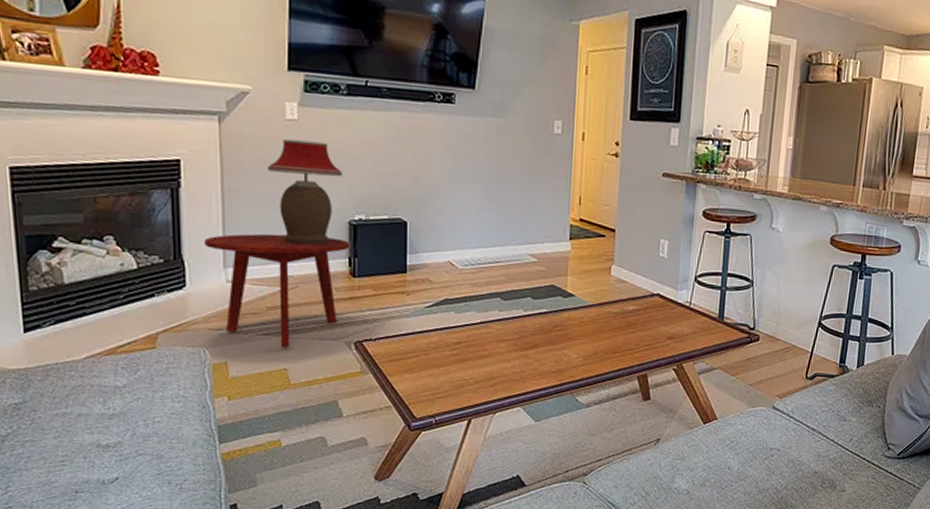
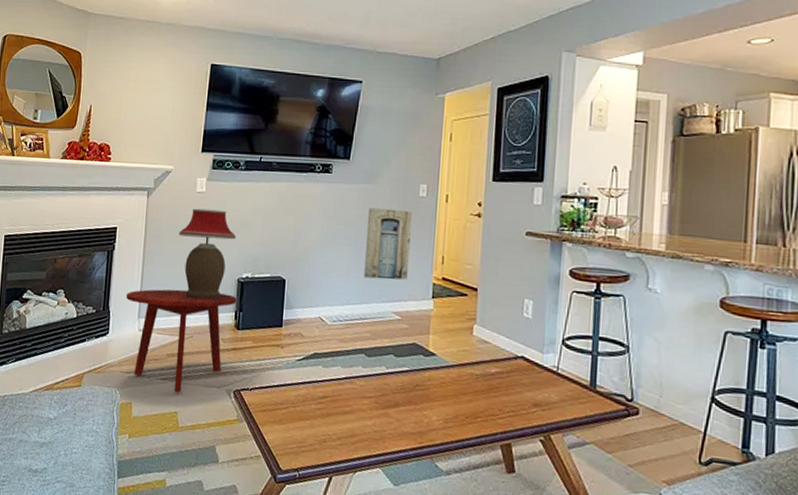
wall art: none [497,144,547,221] -> present [364,207,412,280]

